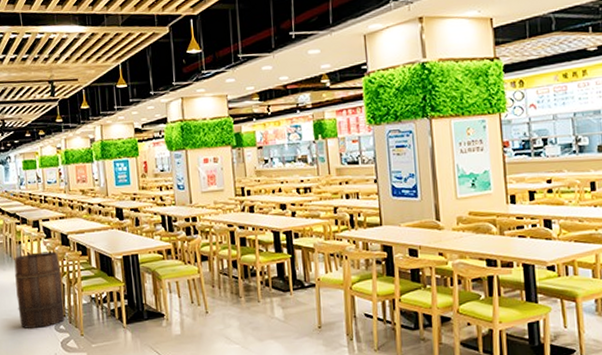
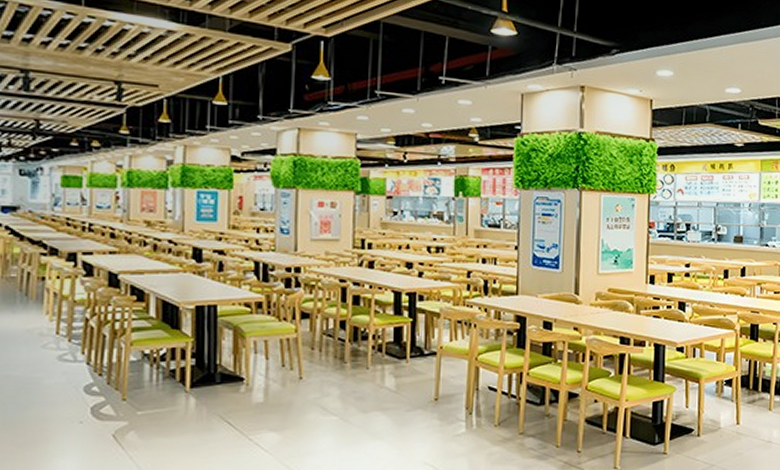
wooden barrel: present [14,251,65,329] -> none [29,293,103,389]

